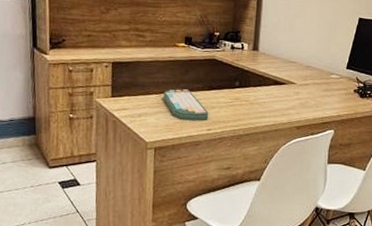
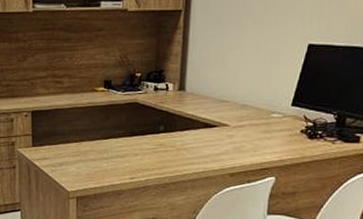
computer keyboard: present [163,89,209,121] -> none [83,136,132,169]

